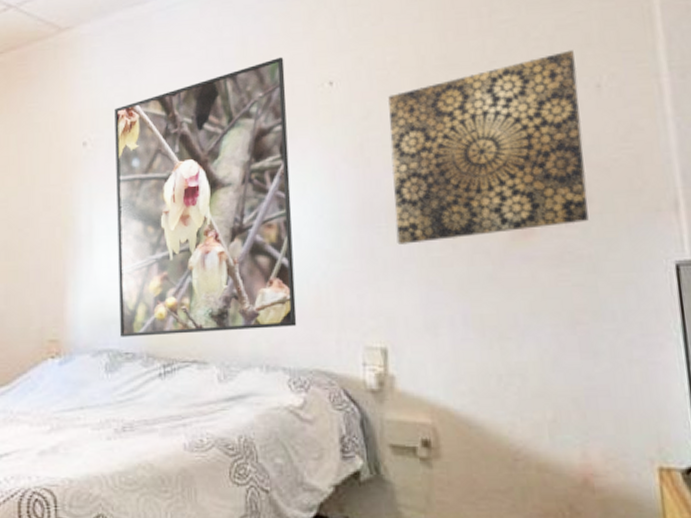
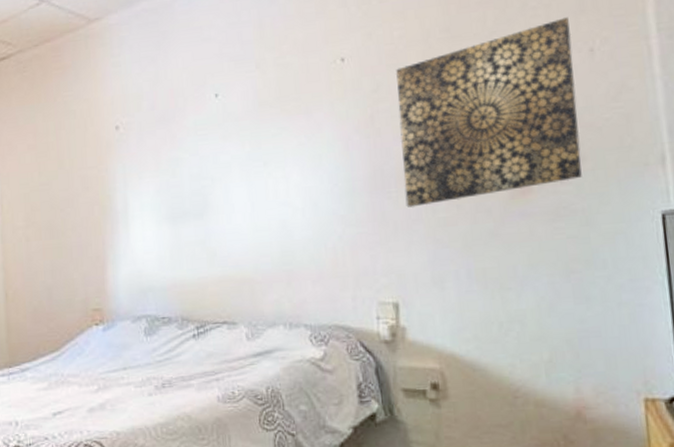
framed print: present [114,56,297,337] -> none [143,36,317,303]

